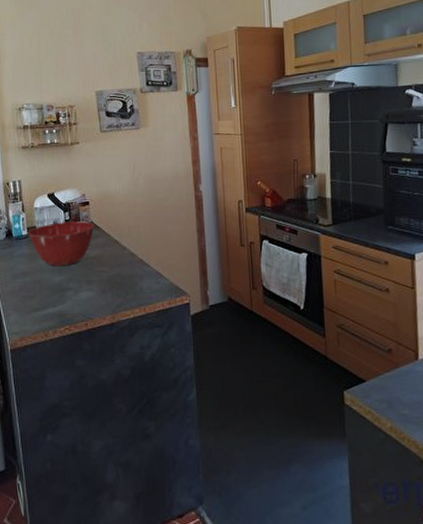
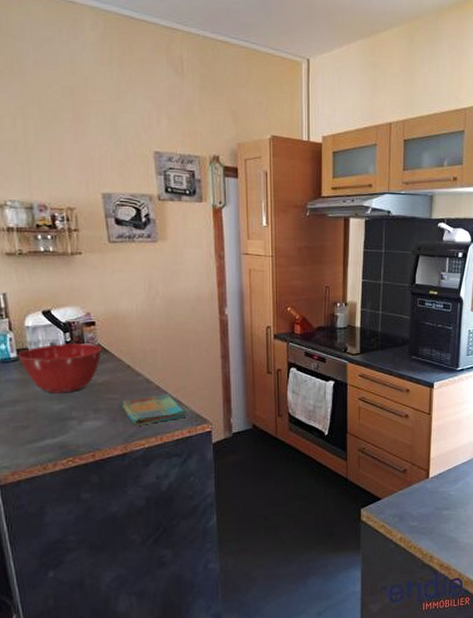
dish towel: none [109,267,167,297] -> present [120,394,187,426]

